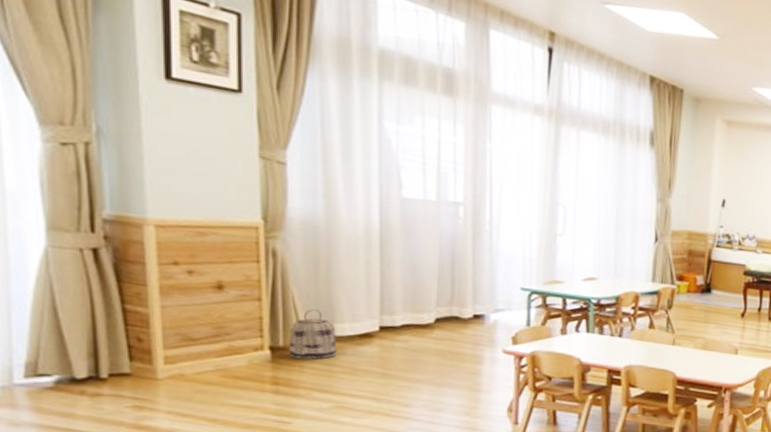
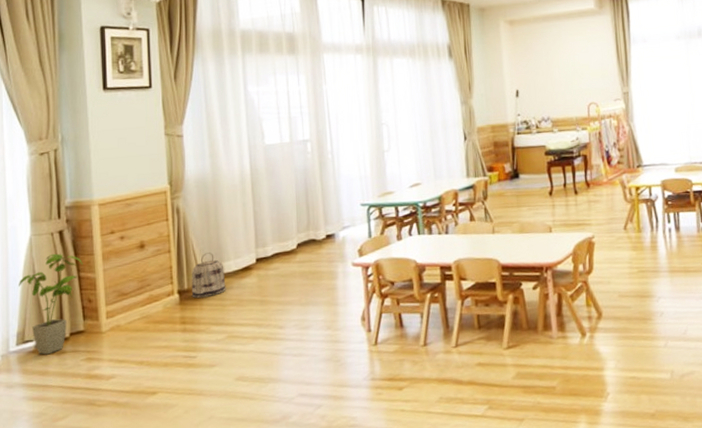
house plant: none [27,274,130,395] -> present [19,253,83,355]

